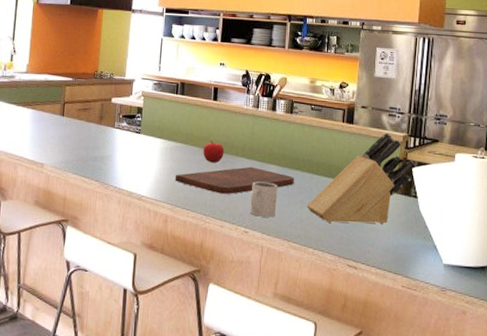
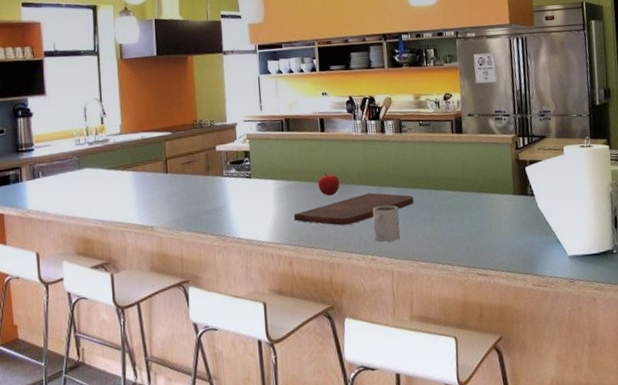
knife block: present [306,132,415,224] -> none [429,136,527,235]

